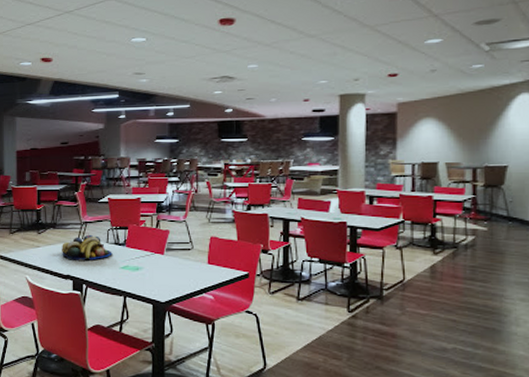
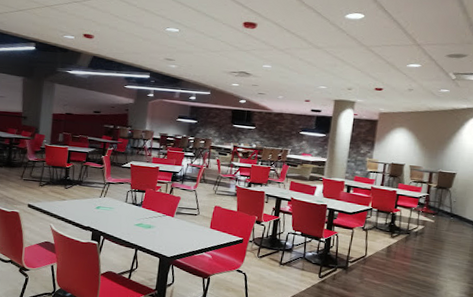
fruit bowl: present [62,234,112,260] -> none [85,193,130,216]

